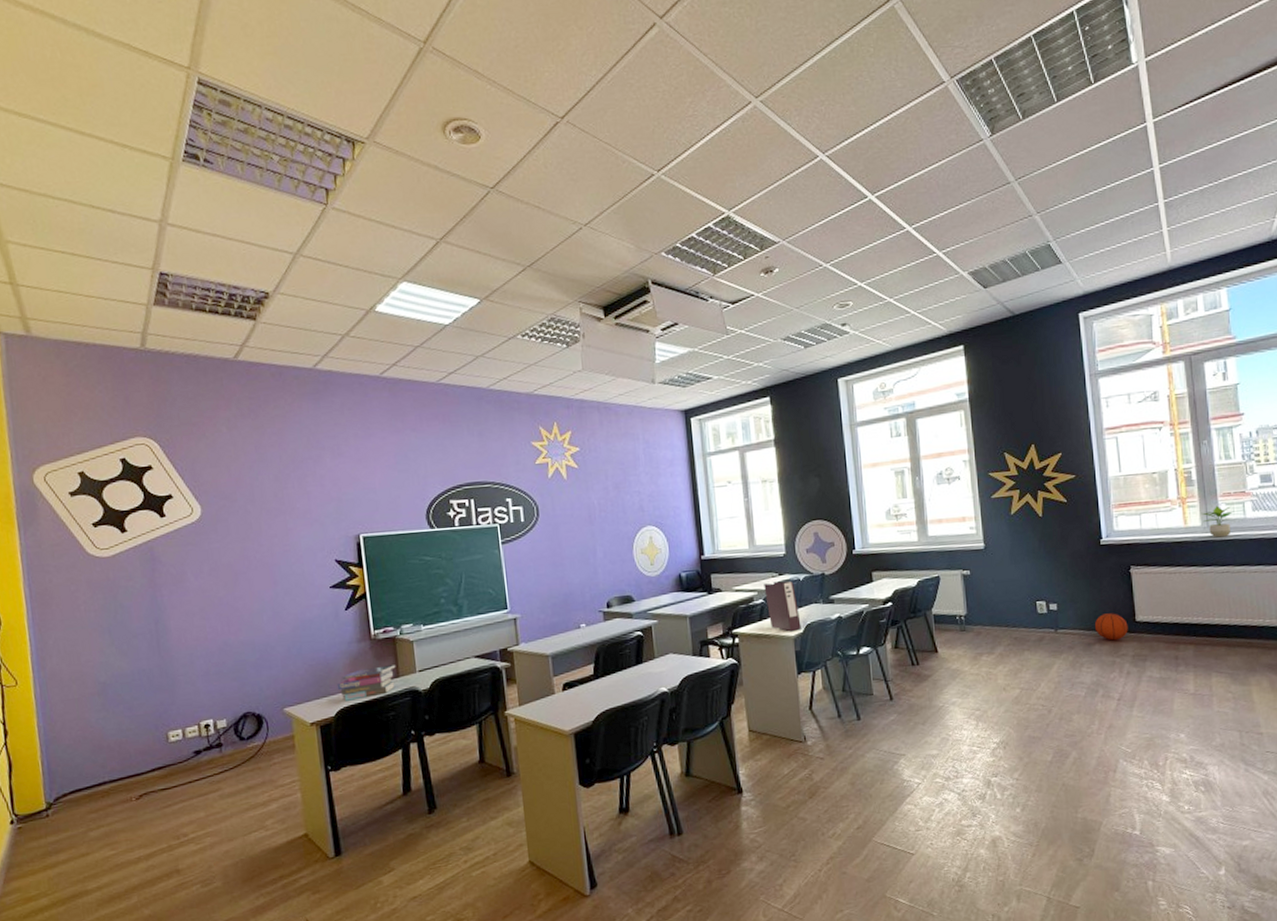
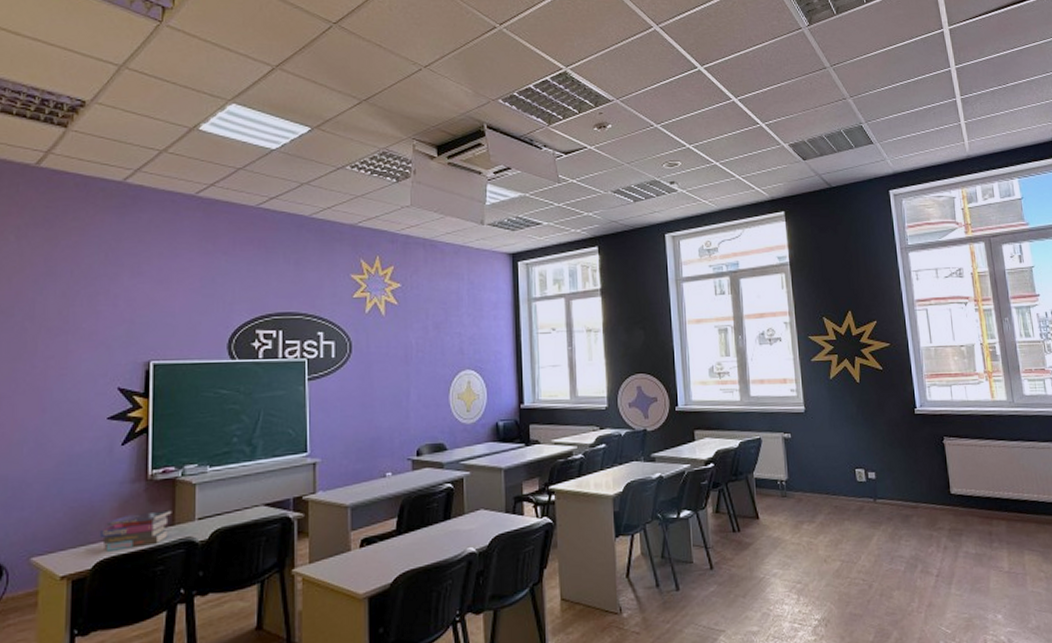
binder: present [764,581,801,632] -> none [584,435,621,491]
basketball: present [1094,613,1128,641] -> none [911,484,944,513]
potted plant: present [1201,505,1232,538] -> none [1006,381,1035,413]

